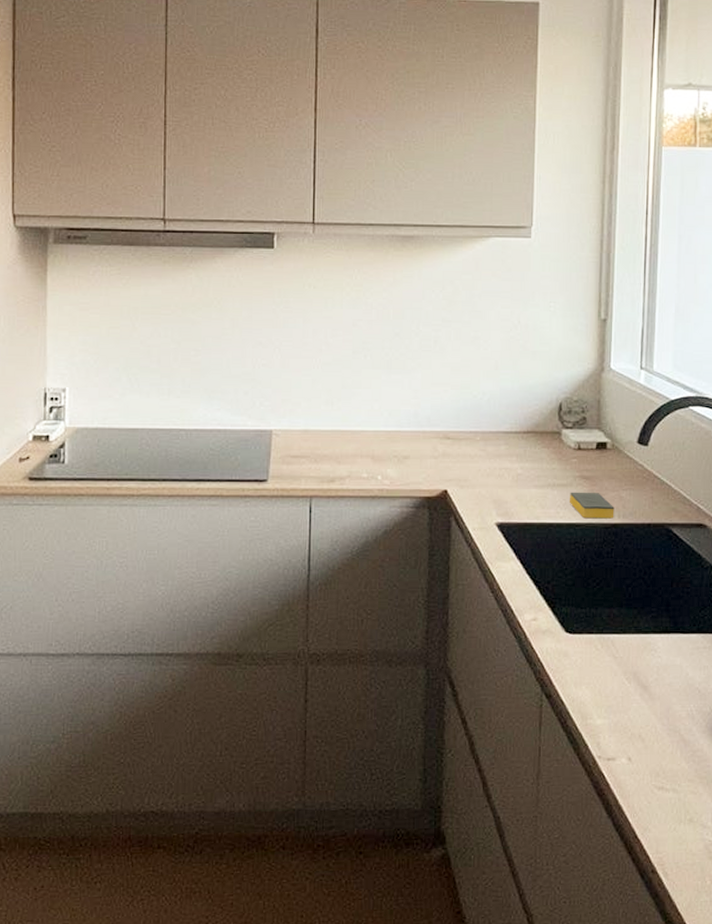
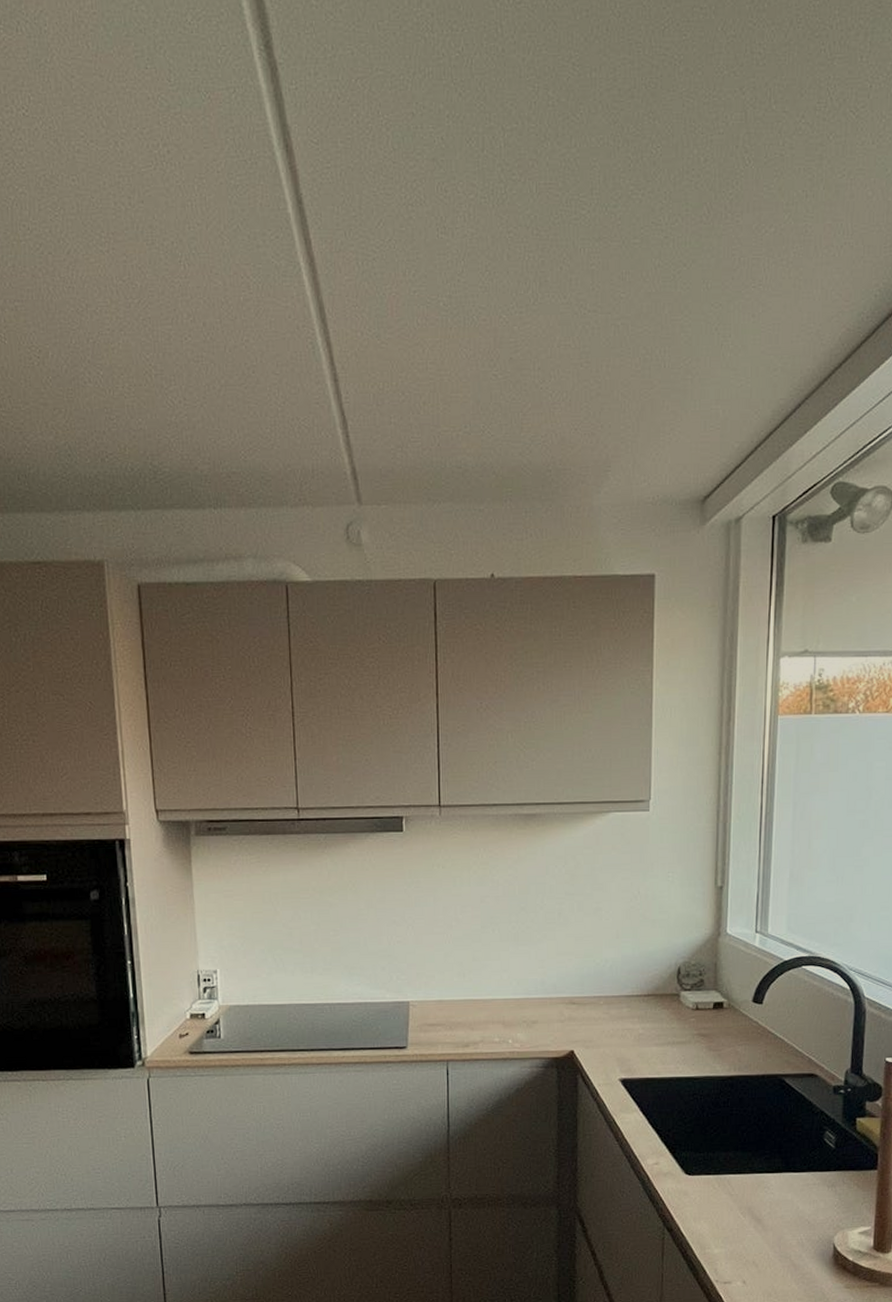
sponge: present [569,492,614,519] -> none [687,1048,731,1073]

